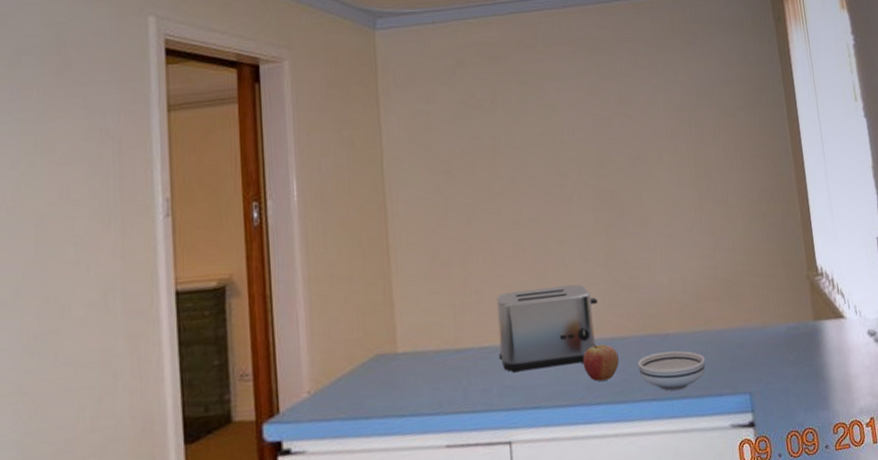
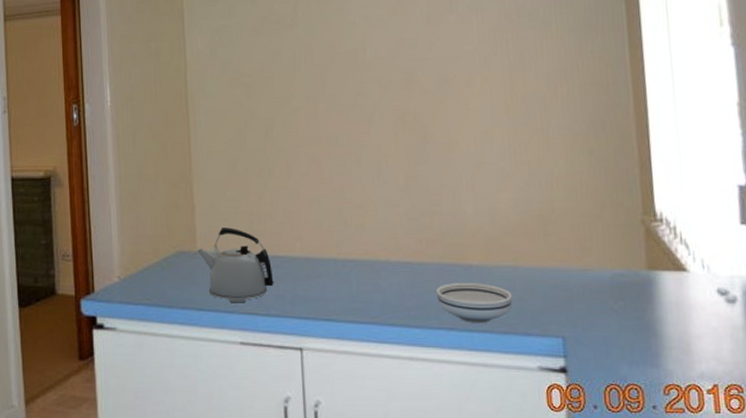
kettle: none [398,322,480,404] -> present [197,227,274,303]
toaster: present [496,284,598,373] -> none [291,204,395,284]
fruit: present [582,342,619,381] -> none [377,264,416,303]

